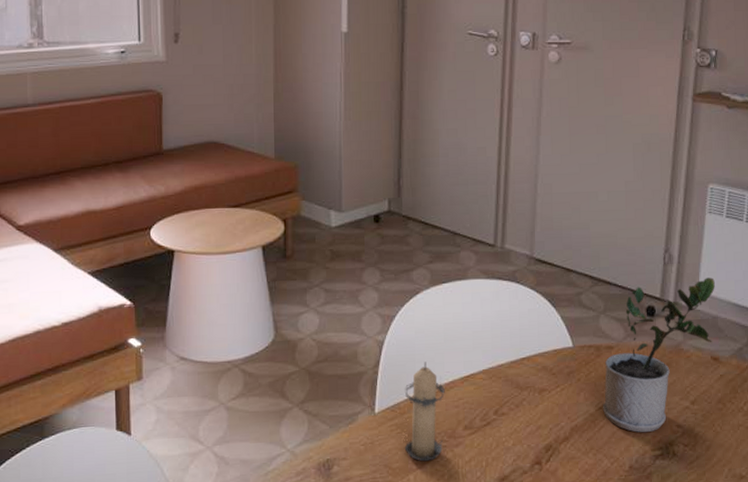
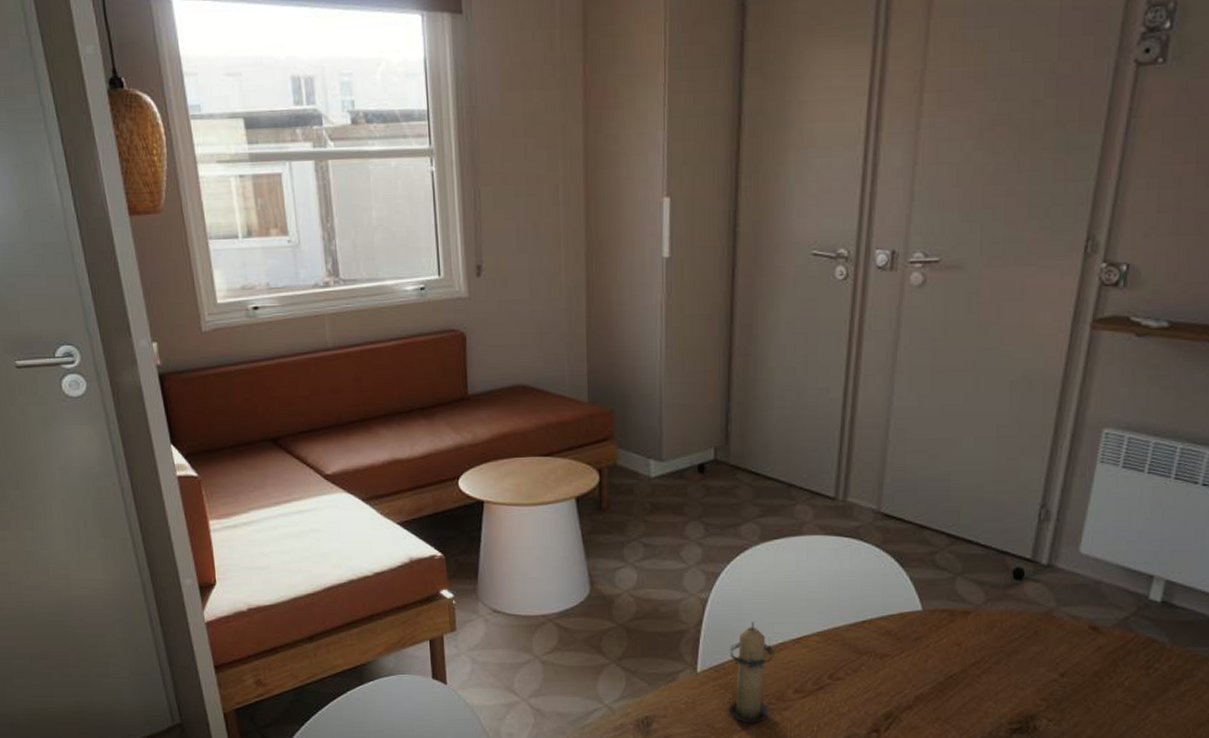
potted plant: present [602,277,715,433] -> none [953,537,1101,705]

